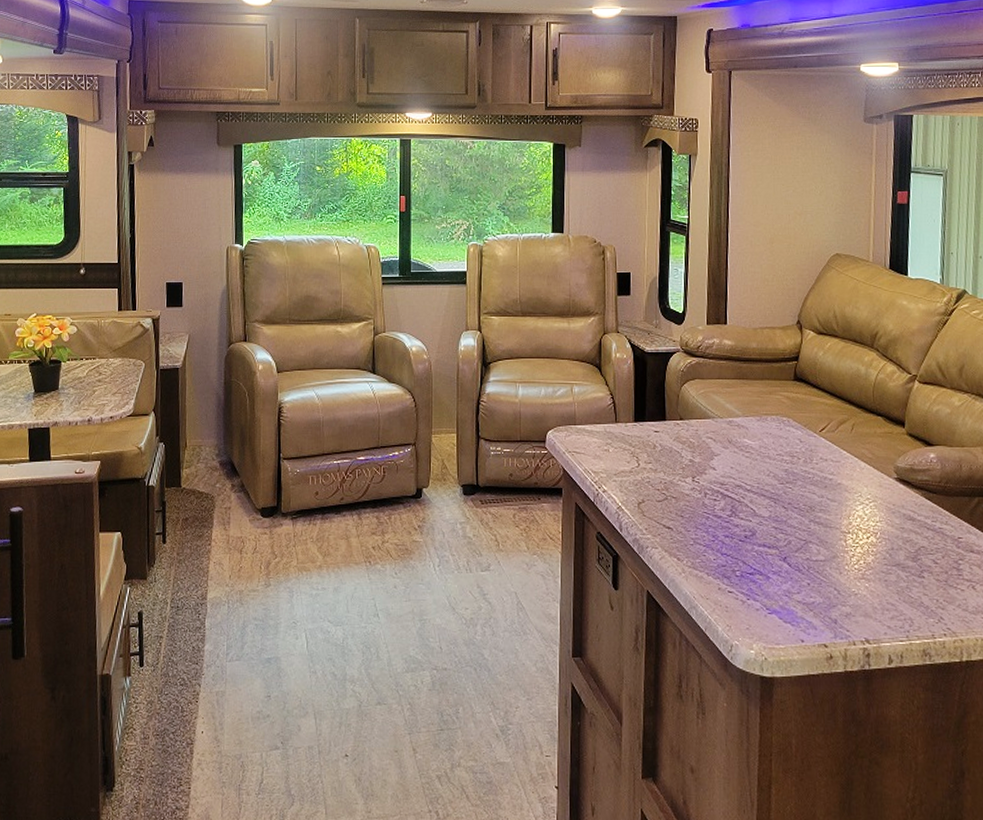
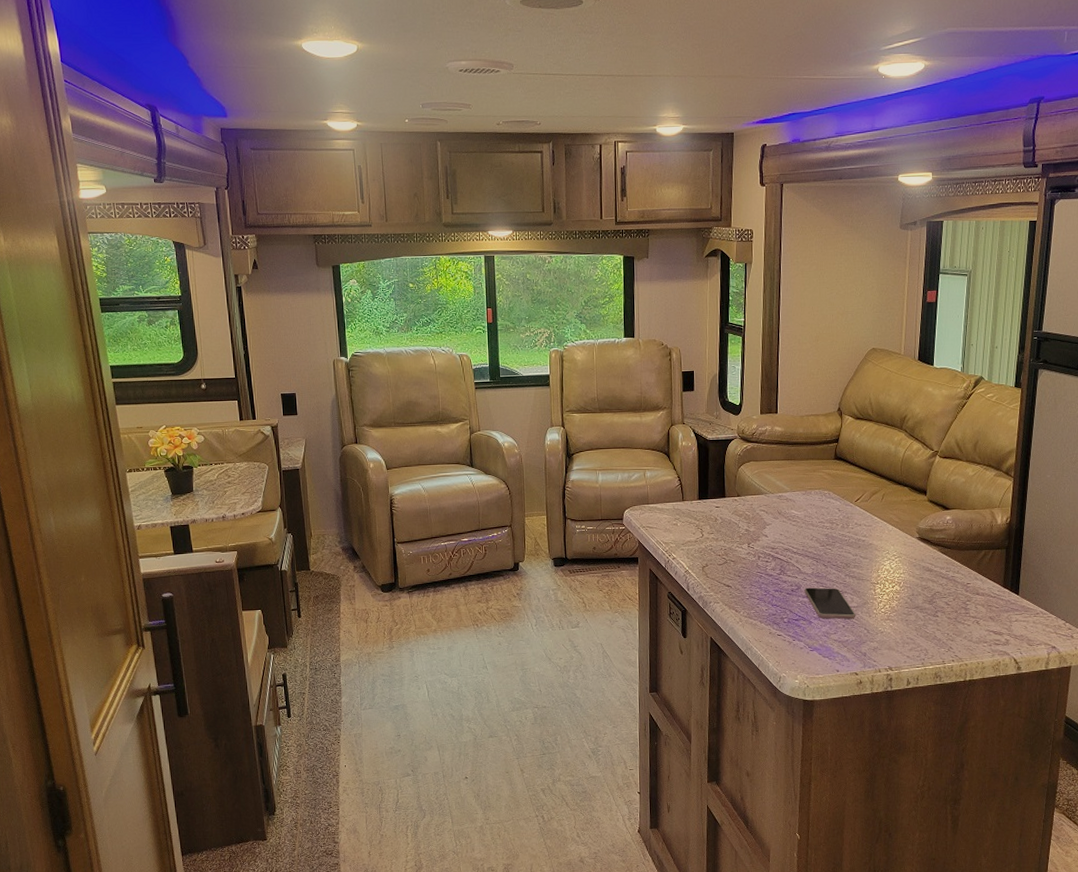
mobile phone: none [760,534,823,575] -> present [804,587,855,619]

